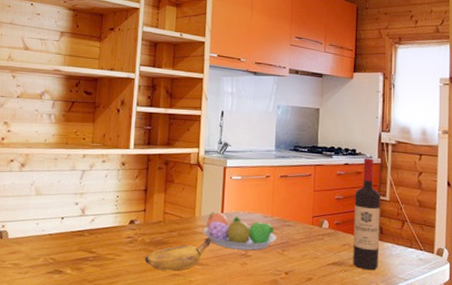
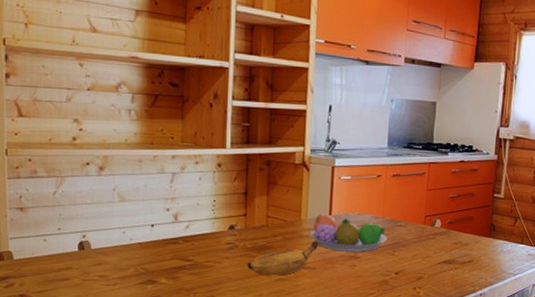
wine bottle: present [353,158,381,271] -> none [464,154,495,267]

